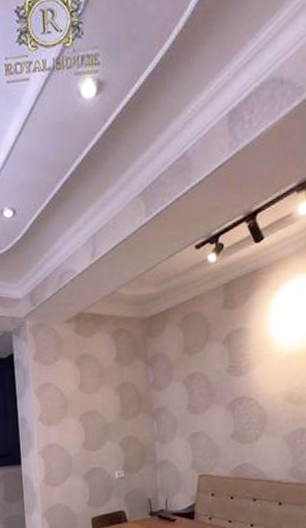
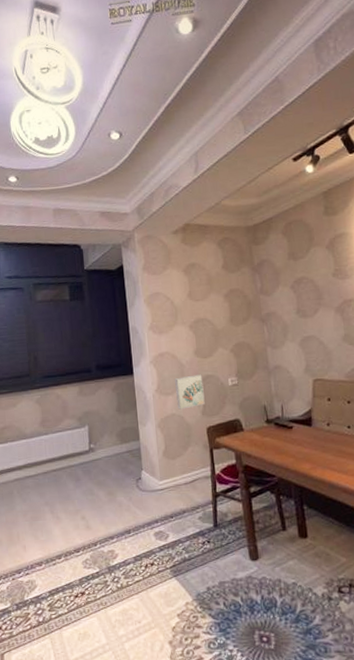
wall art: none [62,466,91,500] -> present [175,374,205,410]

